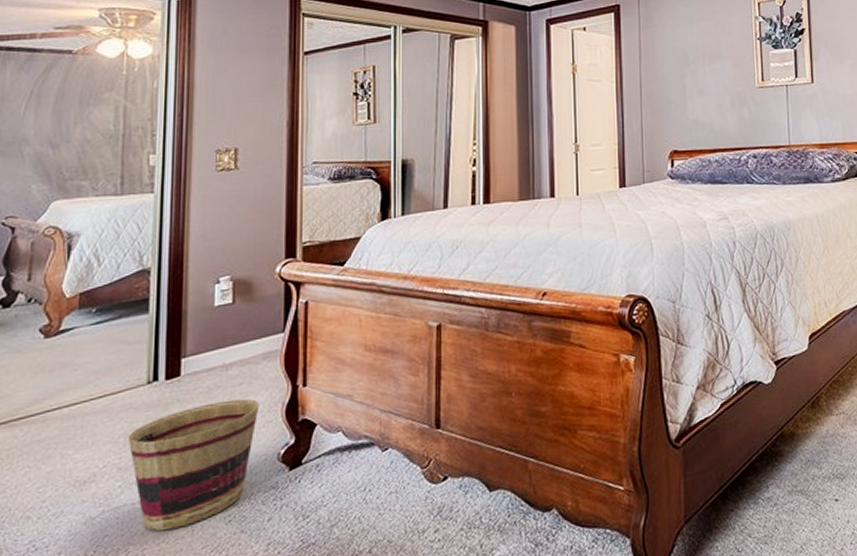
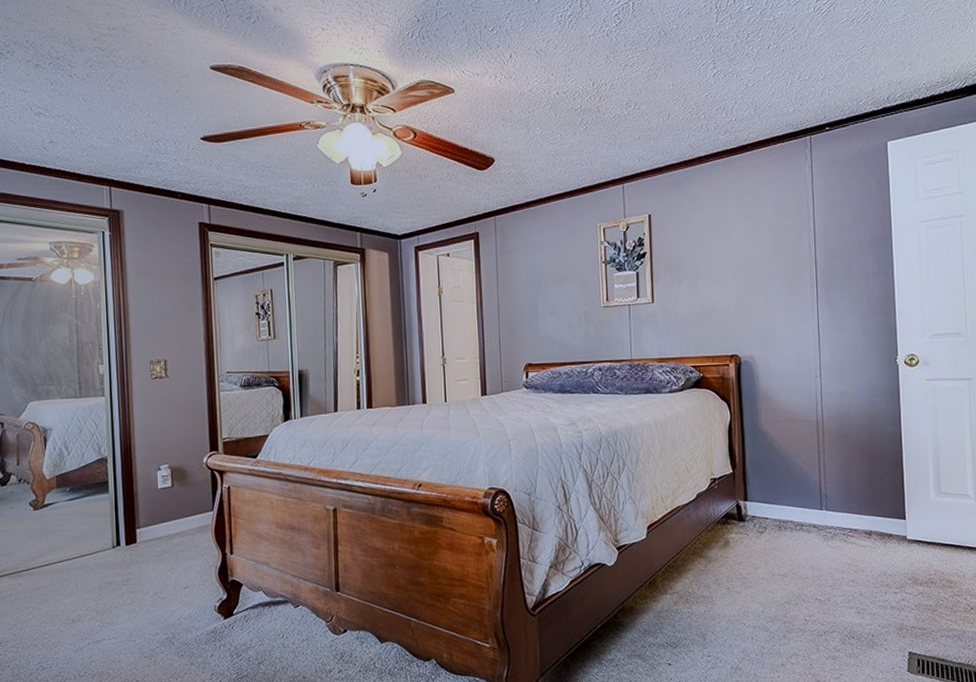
basket: present [127,398,260,532] -> none [101,562,198,661]

